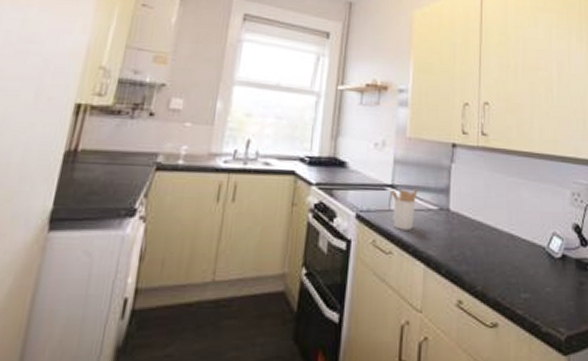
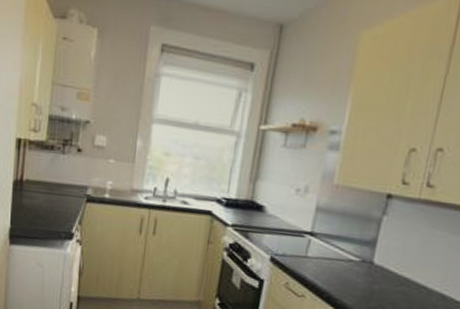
utensil holder: present [391,187,418,230] -> none [308,237,340,278]

